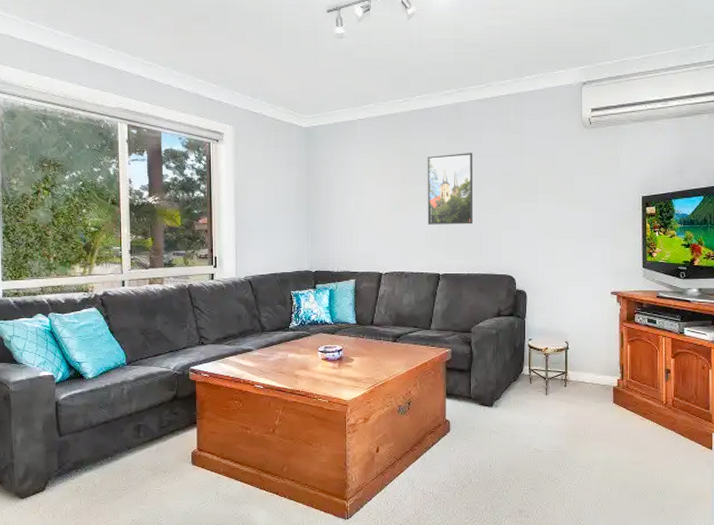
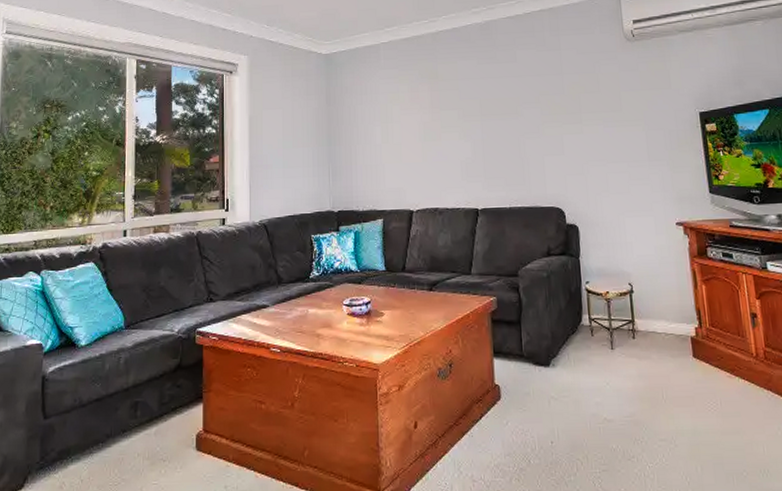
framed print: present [427,153,473,225] -> none [457,73,512,154]

